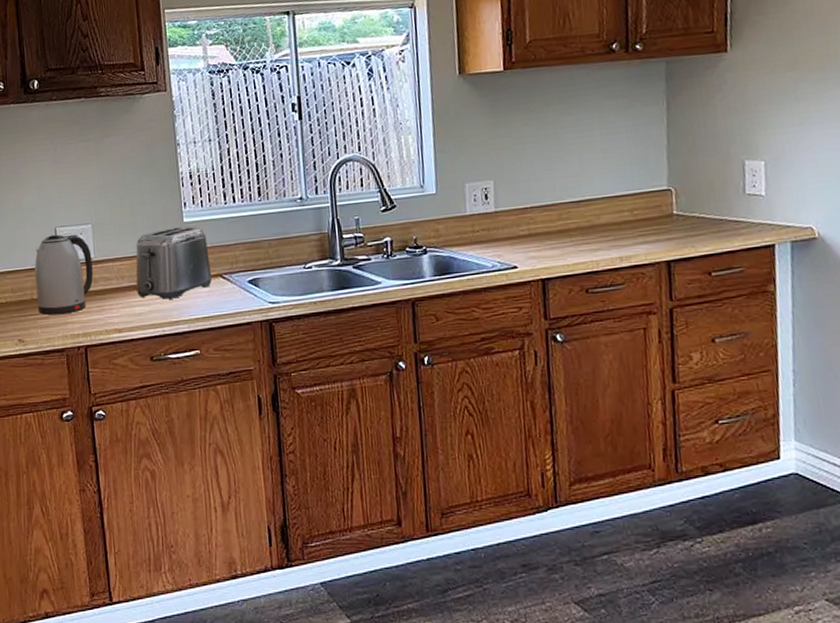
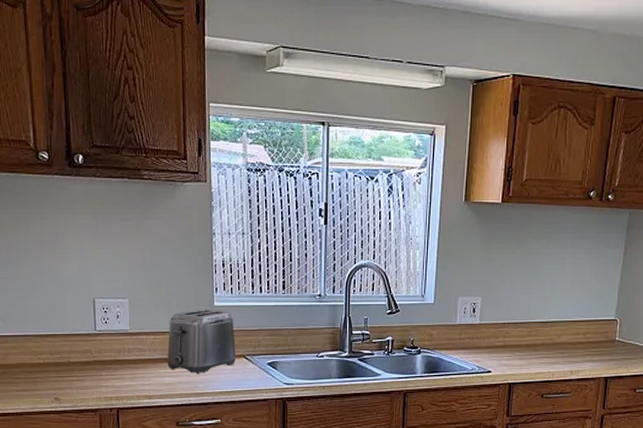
kettle: present [34,234,93,315] -> none [72,305,128,379]

